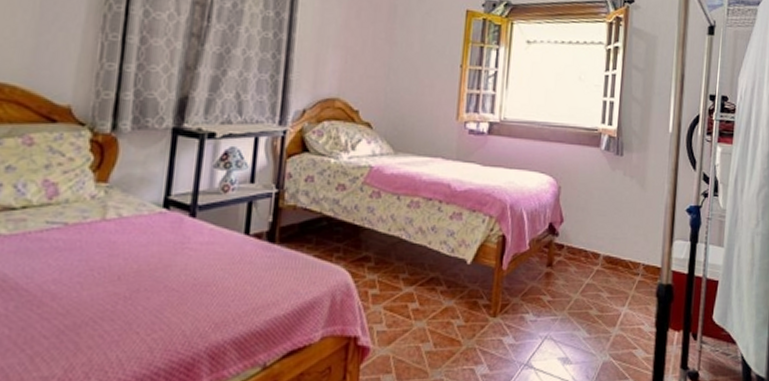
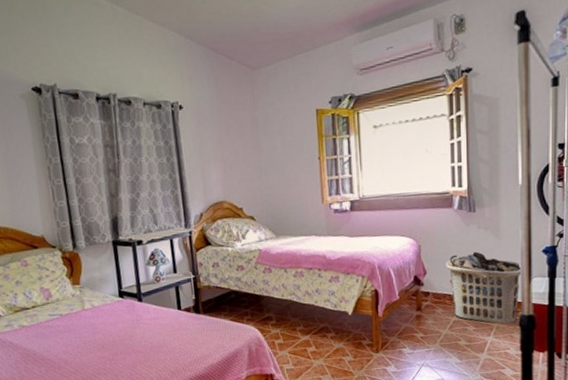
clothes hamper: none [585,202,666,294] -> present [445,251,523,325]

